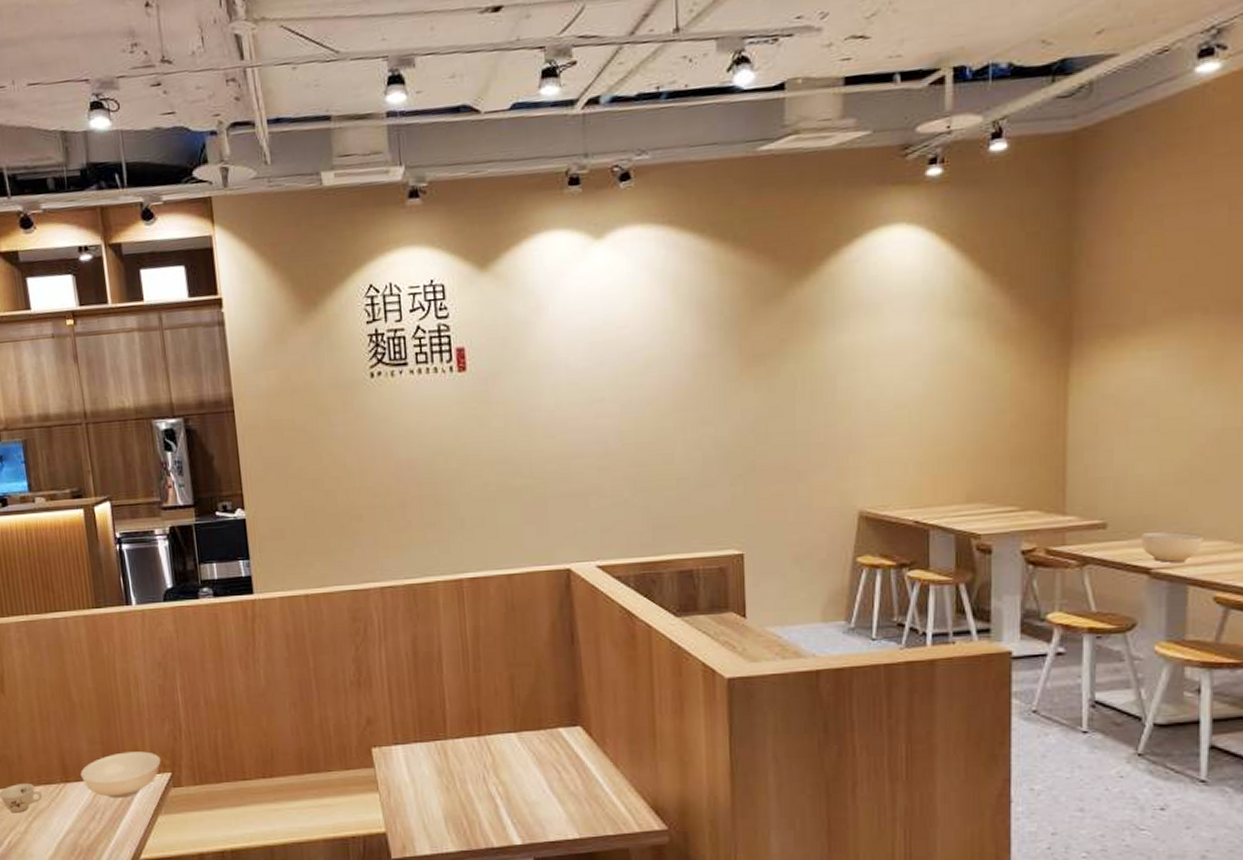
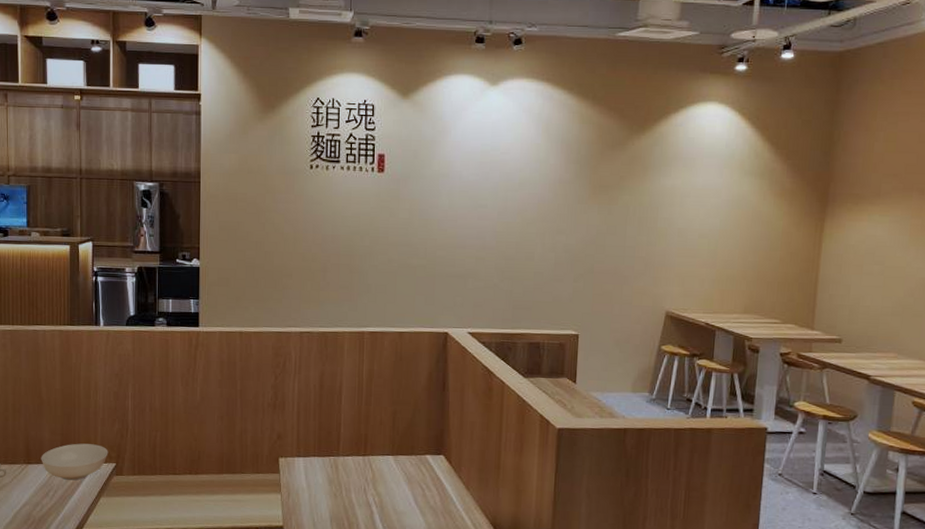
bowl: present [1140,531,1203,562] -> none [864,348,908,373]

